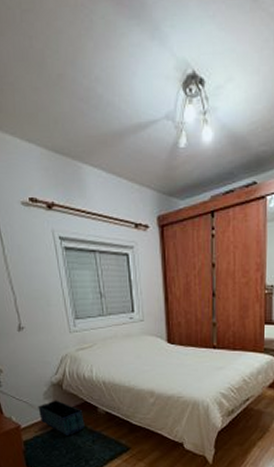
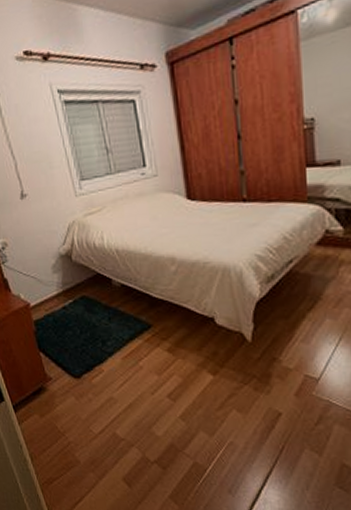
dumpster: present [38,400,85,435] -> none [47,273,99,313]

